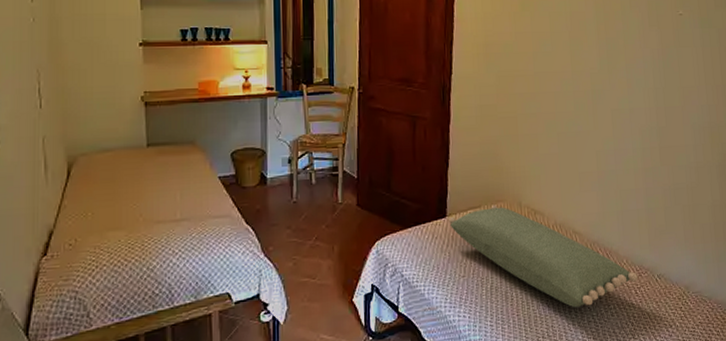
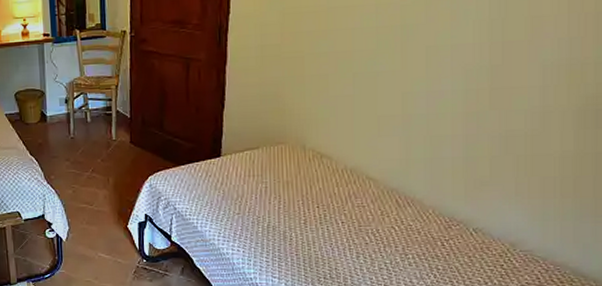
pillow: present [449,204,638,308] -> none [224,146,446,253]

